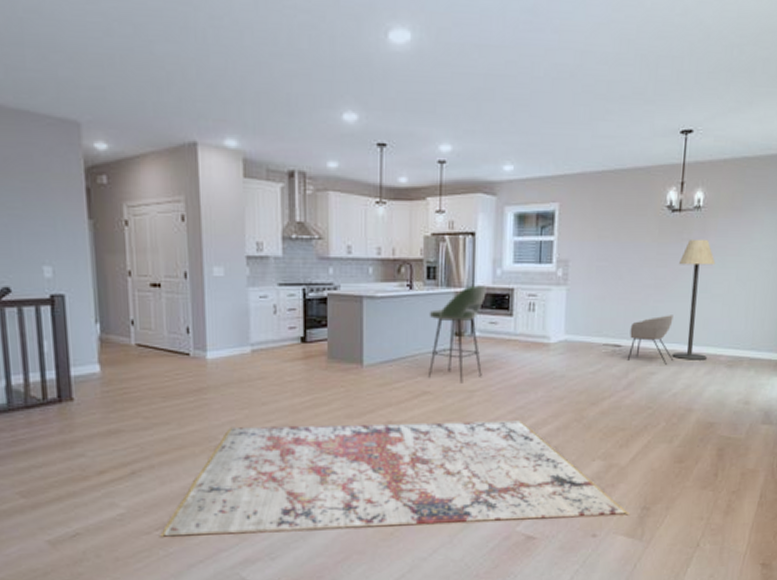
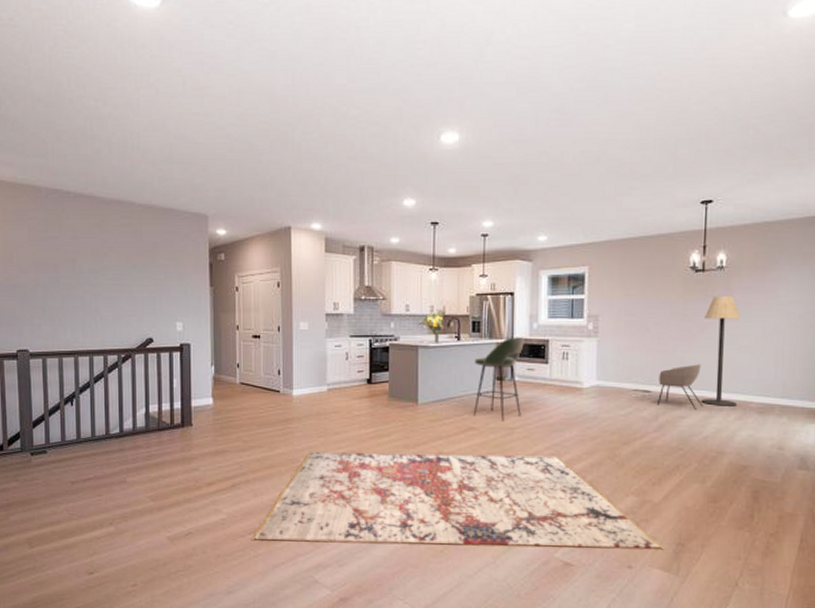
bouquet: none [362,251,396,294] -> present [418,309,446,344]

